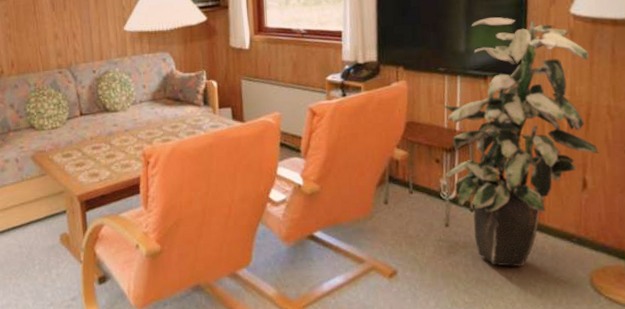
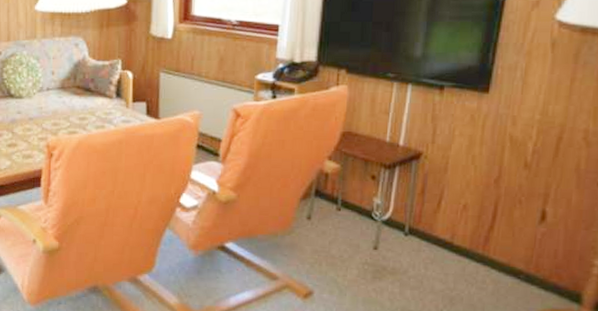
indoor plant: present [444,17,599,266] -> none [381,19,571,299]

